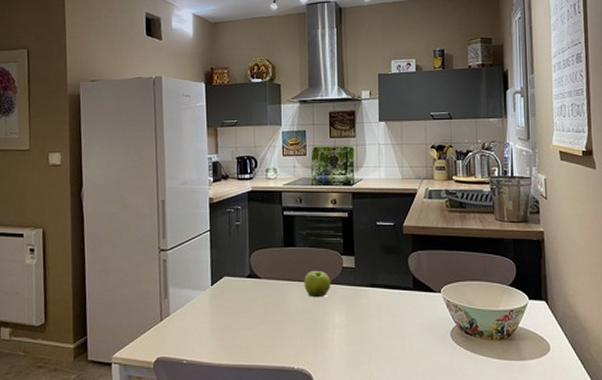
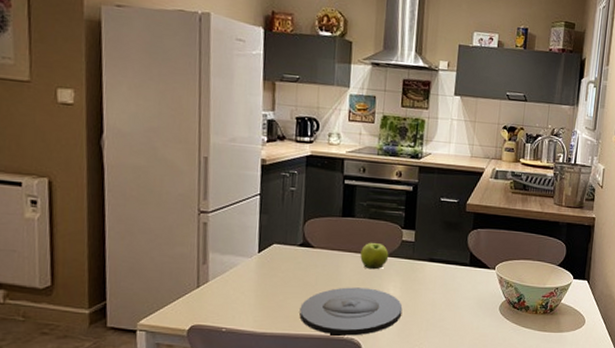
plate: none [252,316,350,367] -> present [299,287,403,336]

